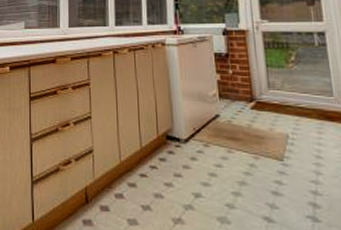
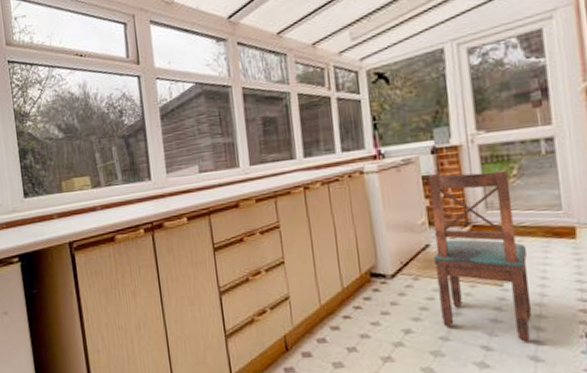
dining chair: none [220,53,309,217] -> present [428,170,532,342]

